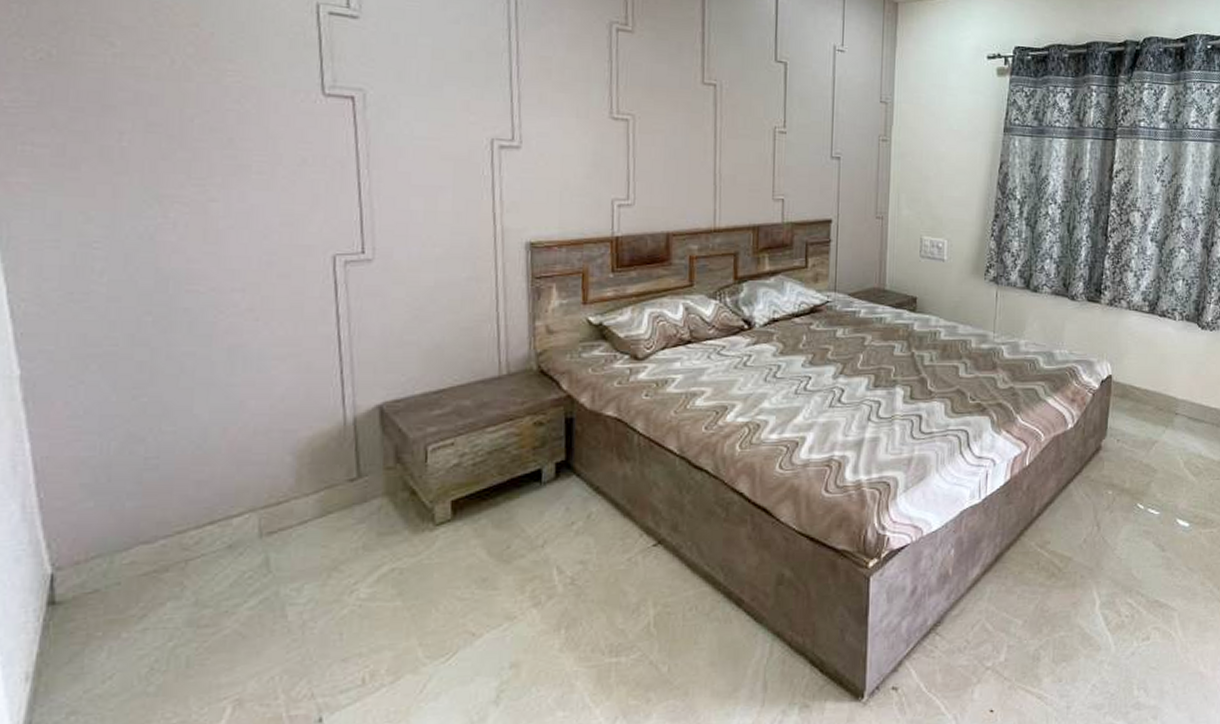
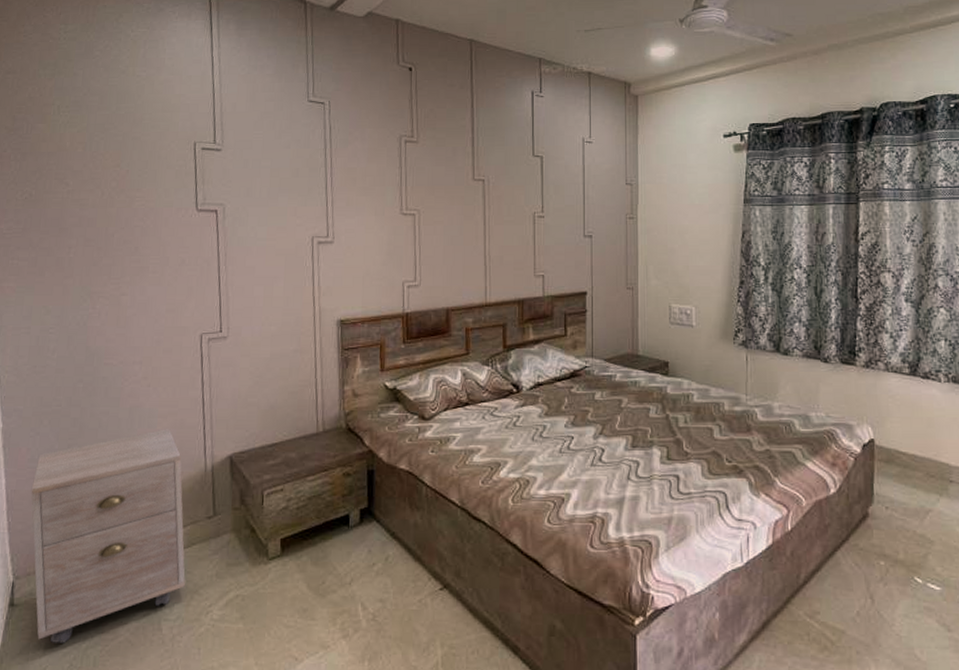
cabinet: none [74,374,319,645] -> present [31,429,185,643]

